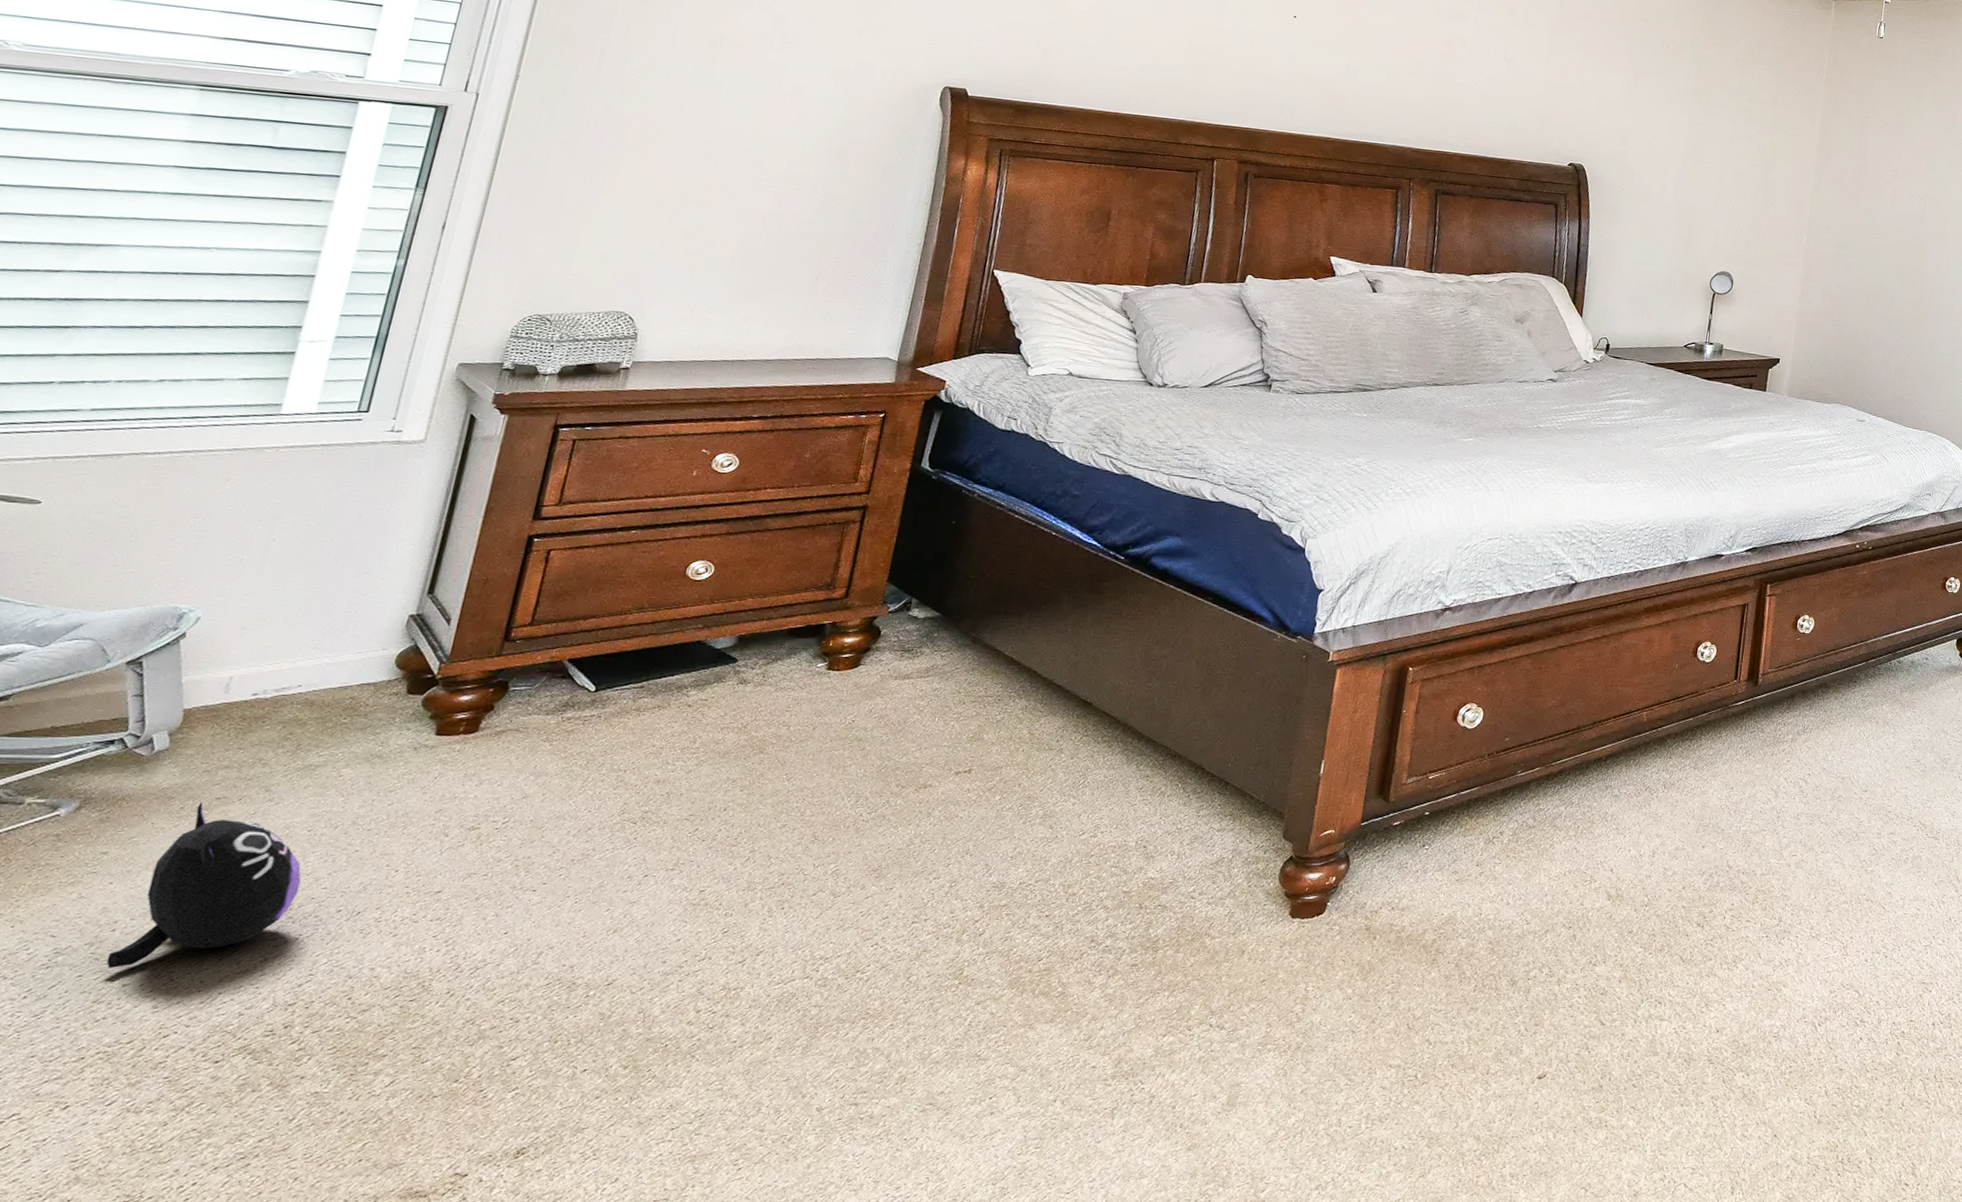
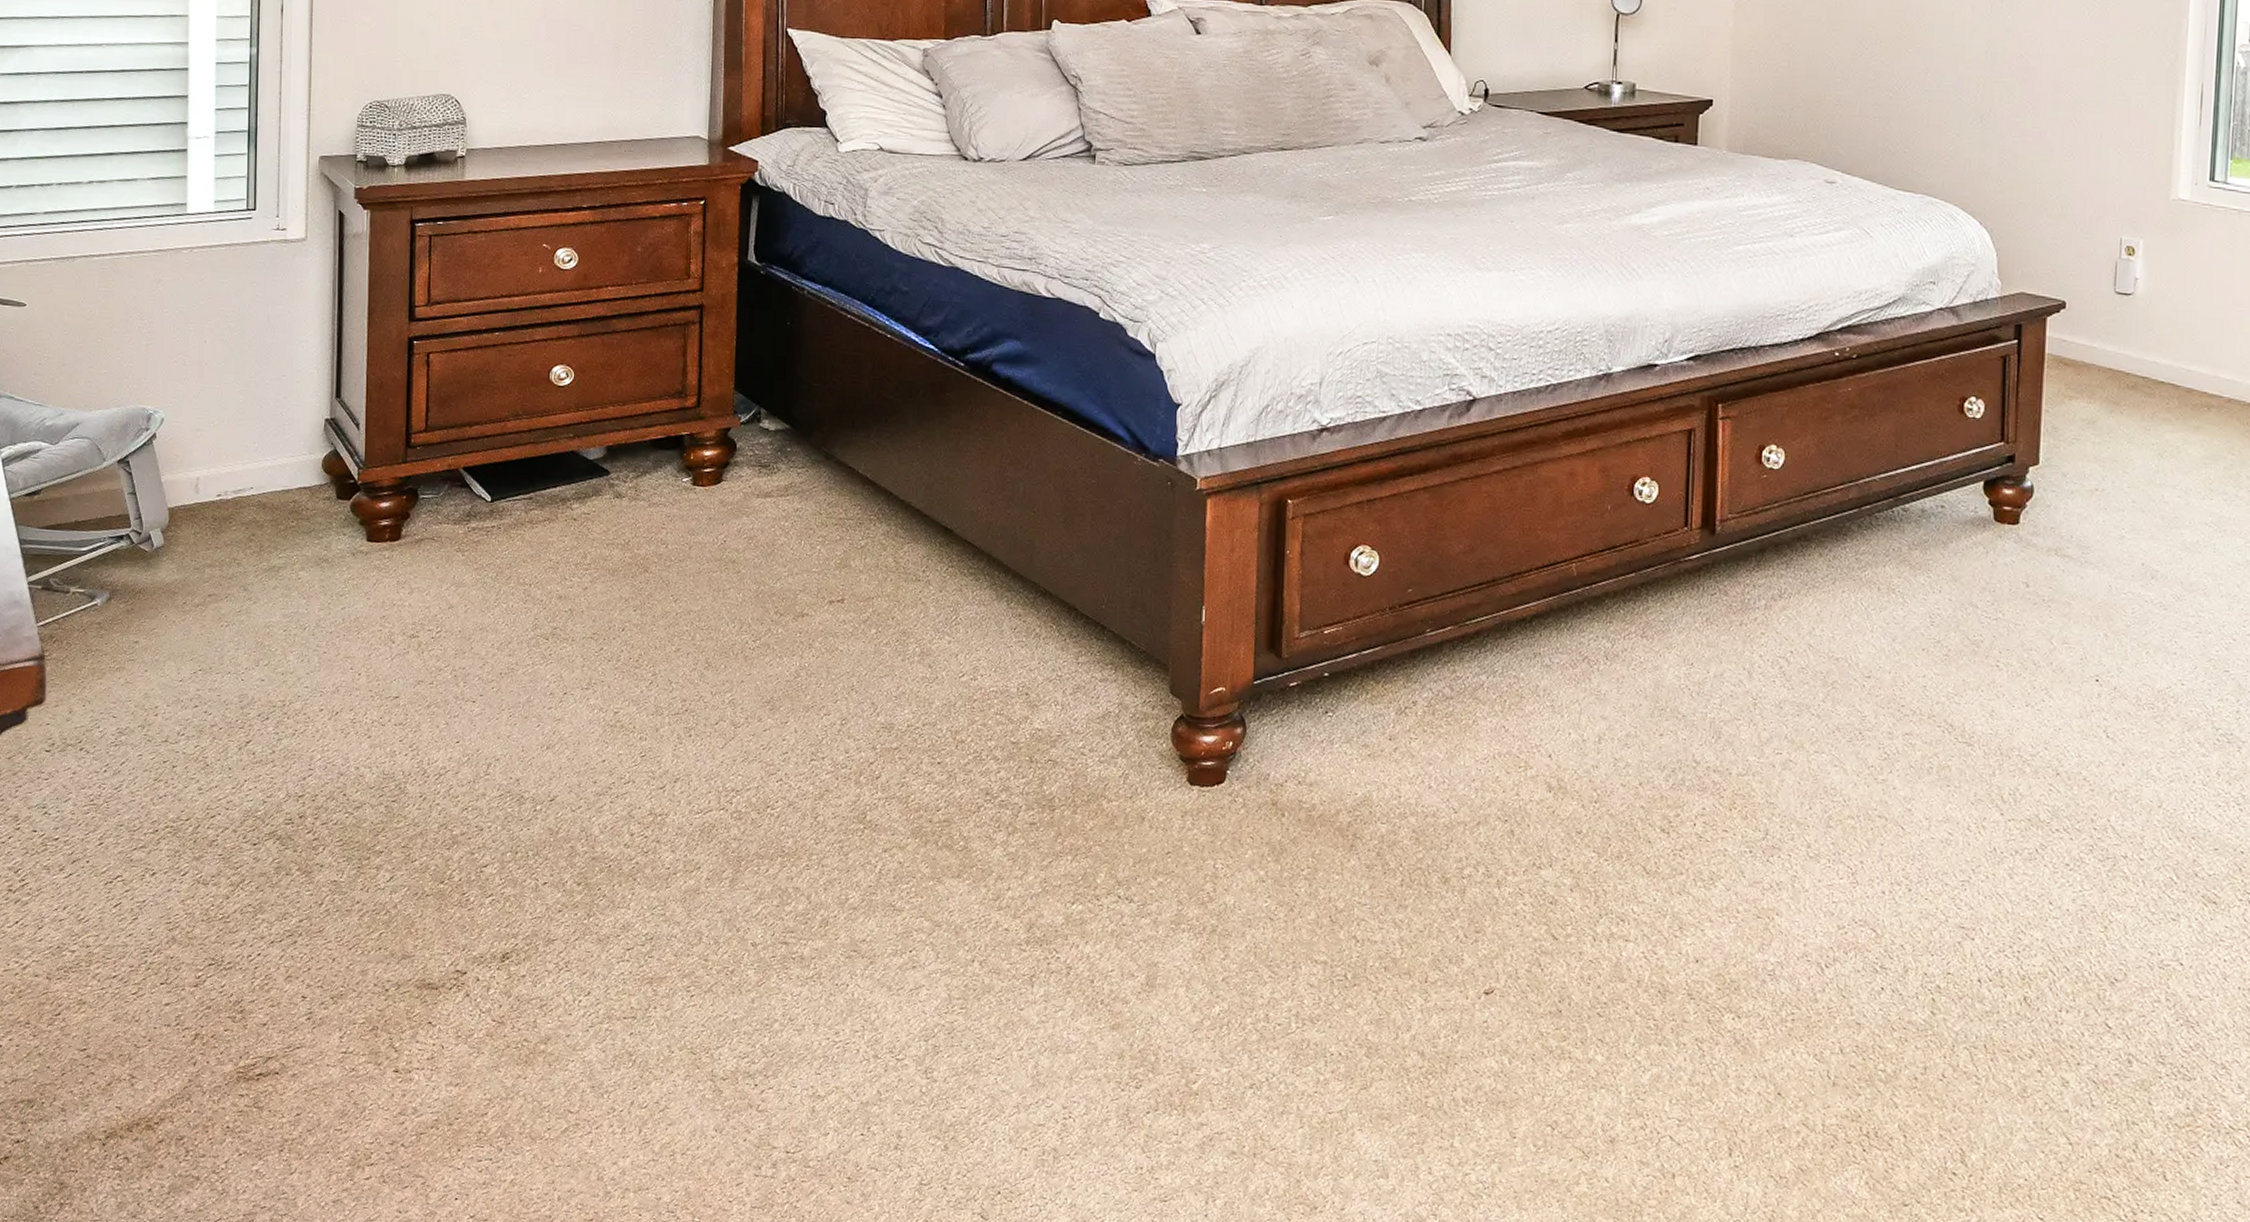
plush toy: present [106,802,302,968] -> none [157,598,287,750]

